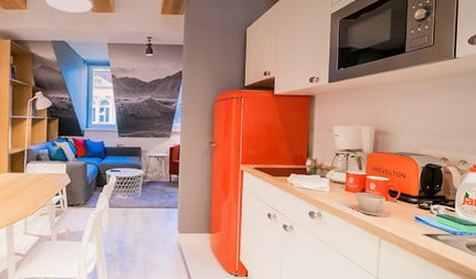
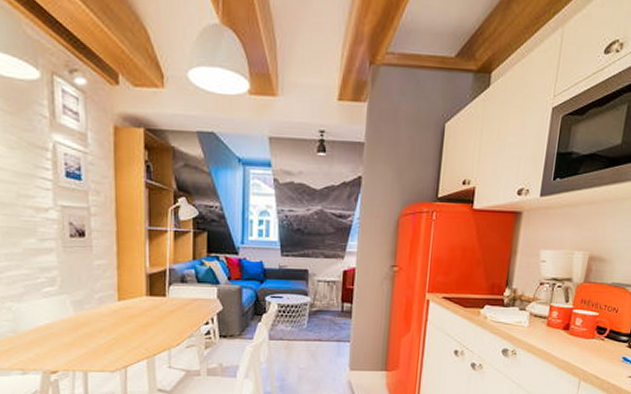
teacup: present [351,193,391,216] -> none [551,328,596,356]

